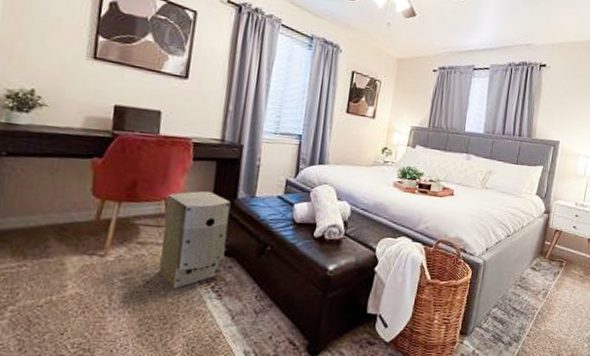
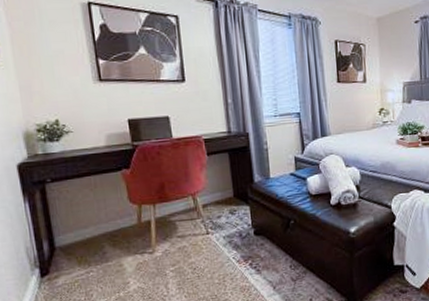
air purifier: present [159,191,231,289] -> none [192,180,254,271]

